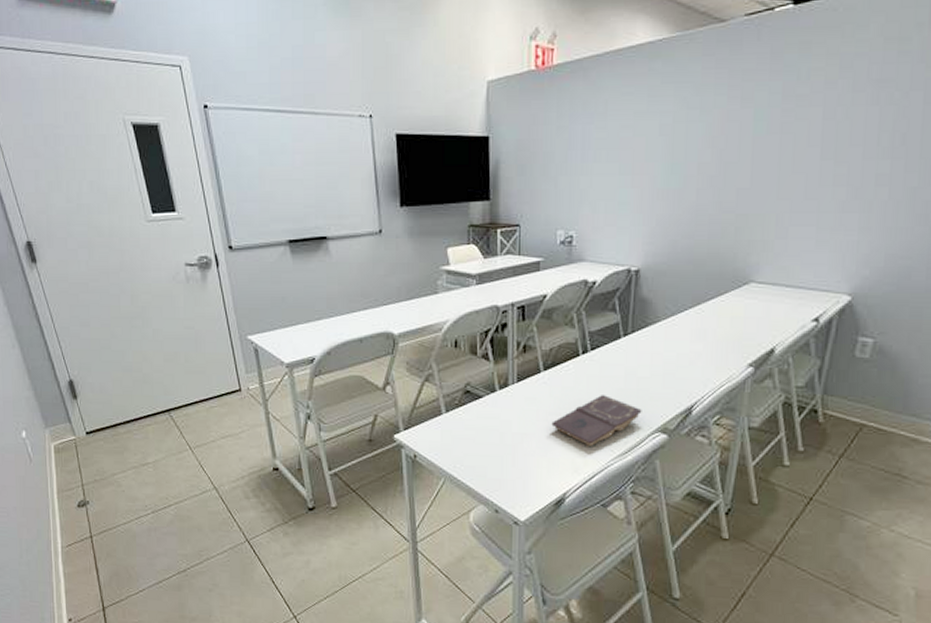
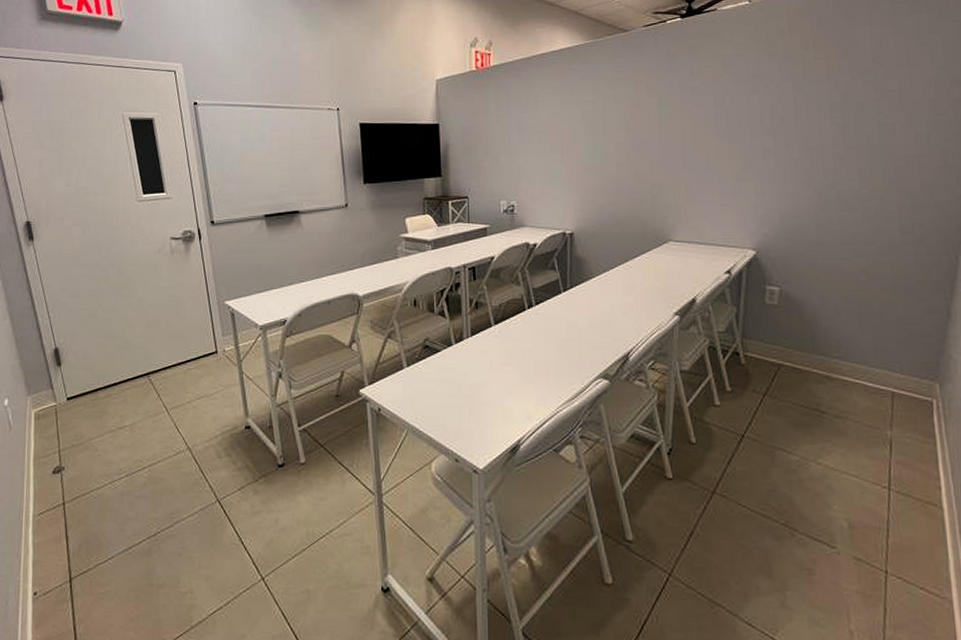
book: present [551,395,642,446] -> none [504,345,585,393]

